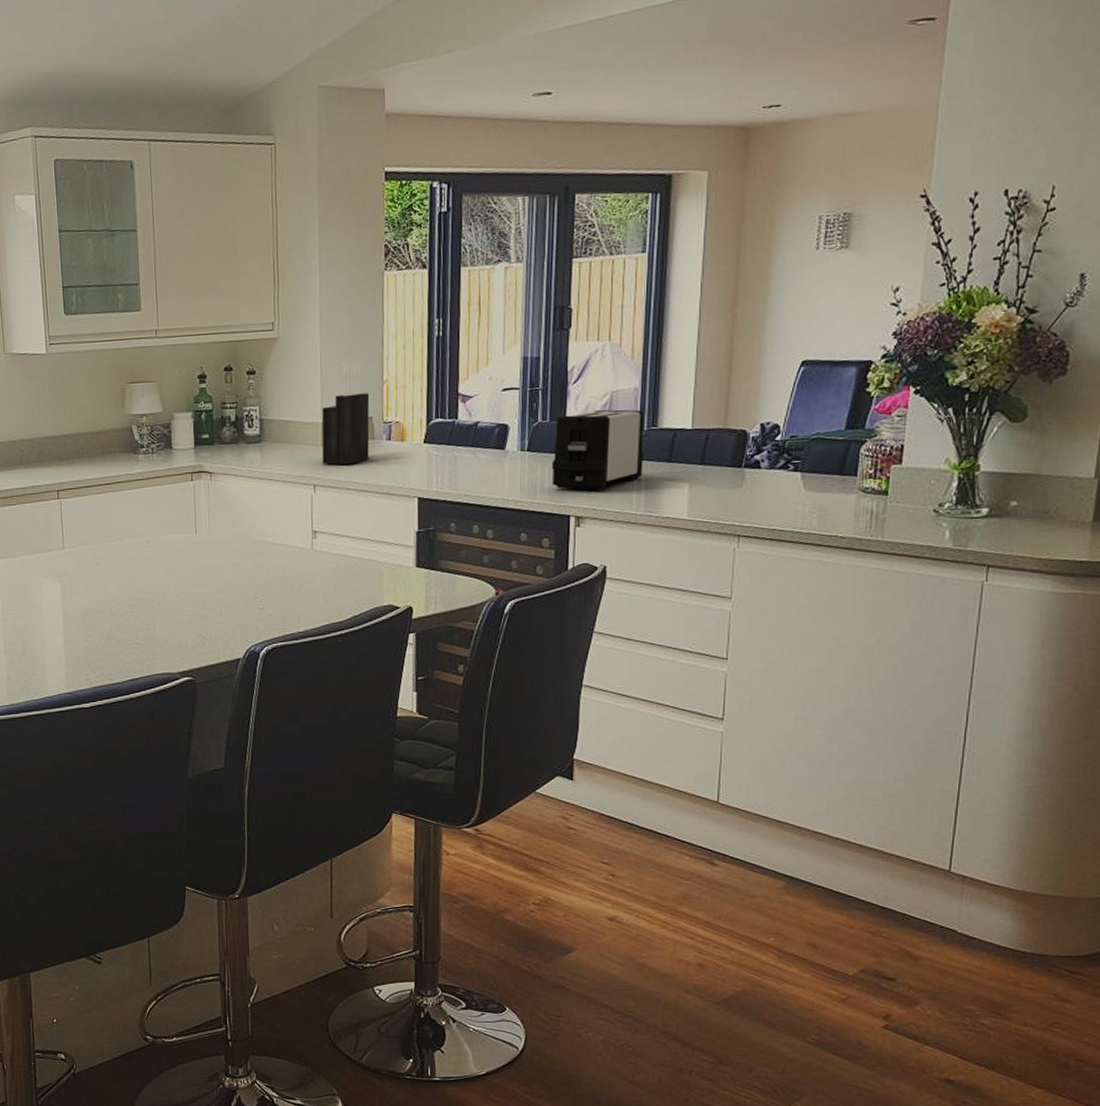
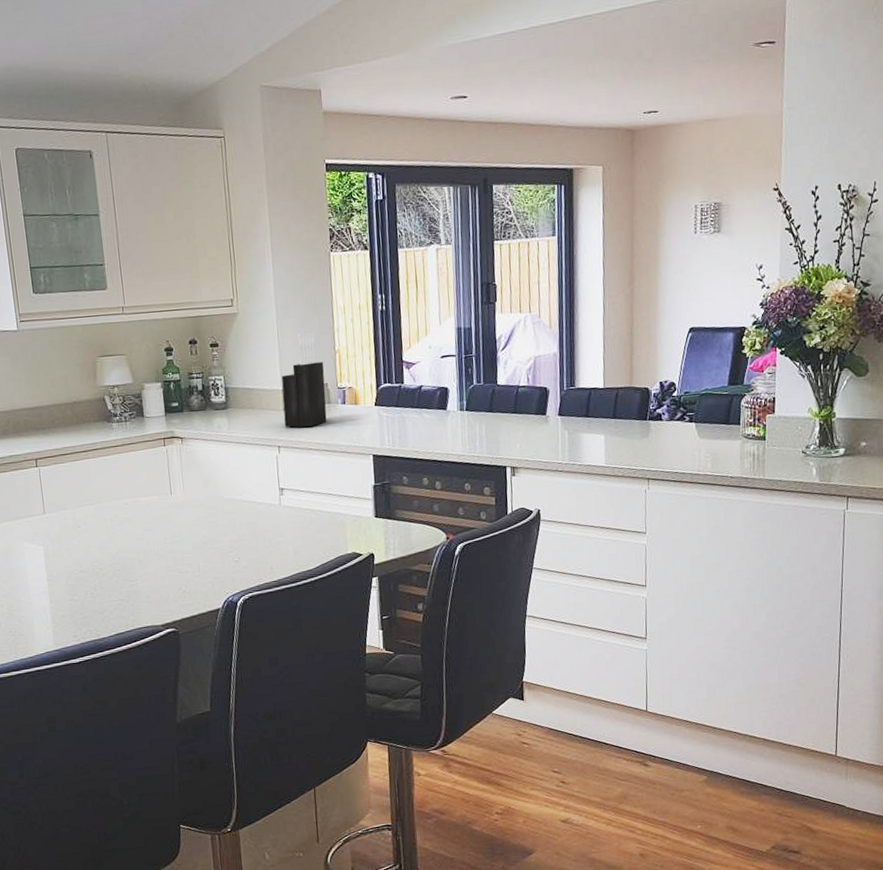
toaster: present [551,409,645,490] -> none [487,372,566,444]

